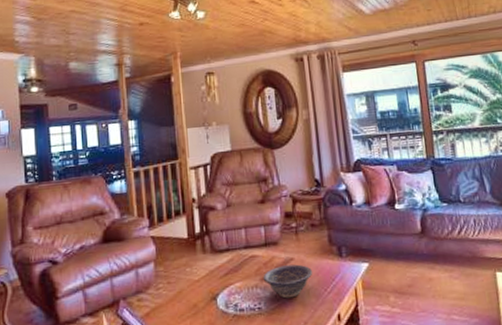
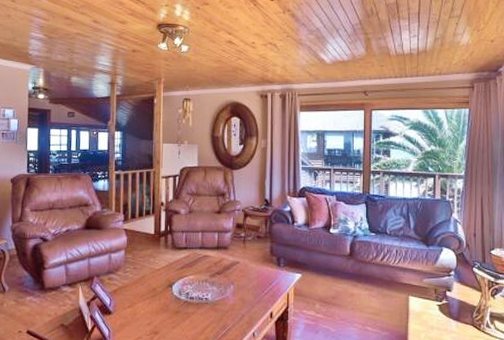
decorative bowl: present [263,264,313,299] -> none [212,267,254,294]

